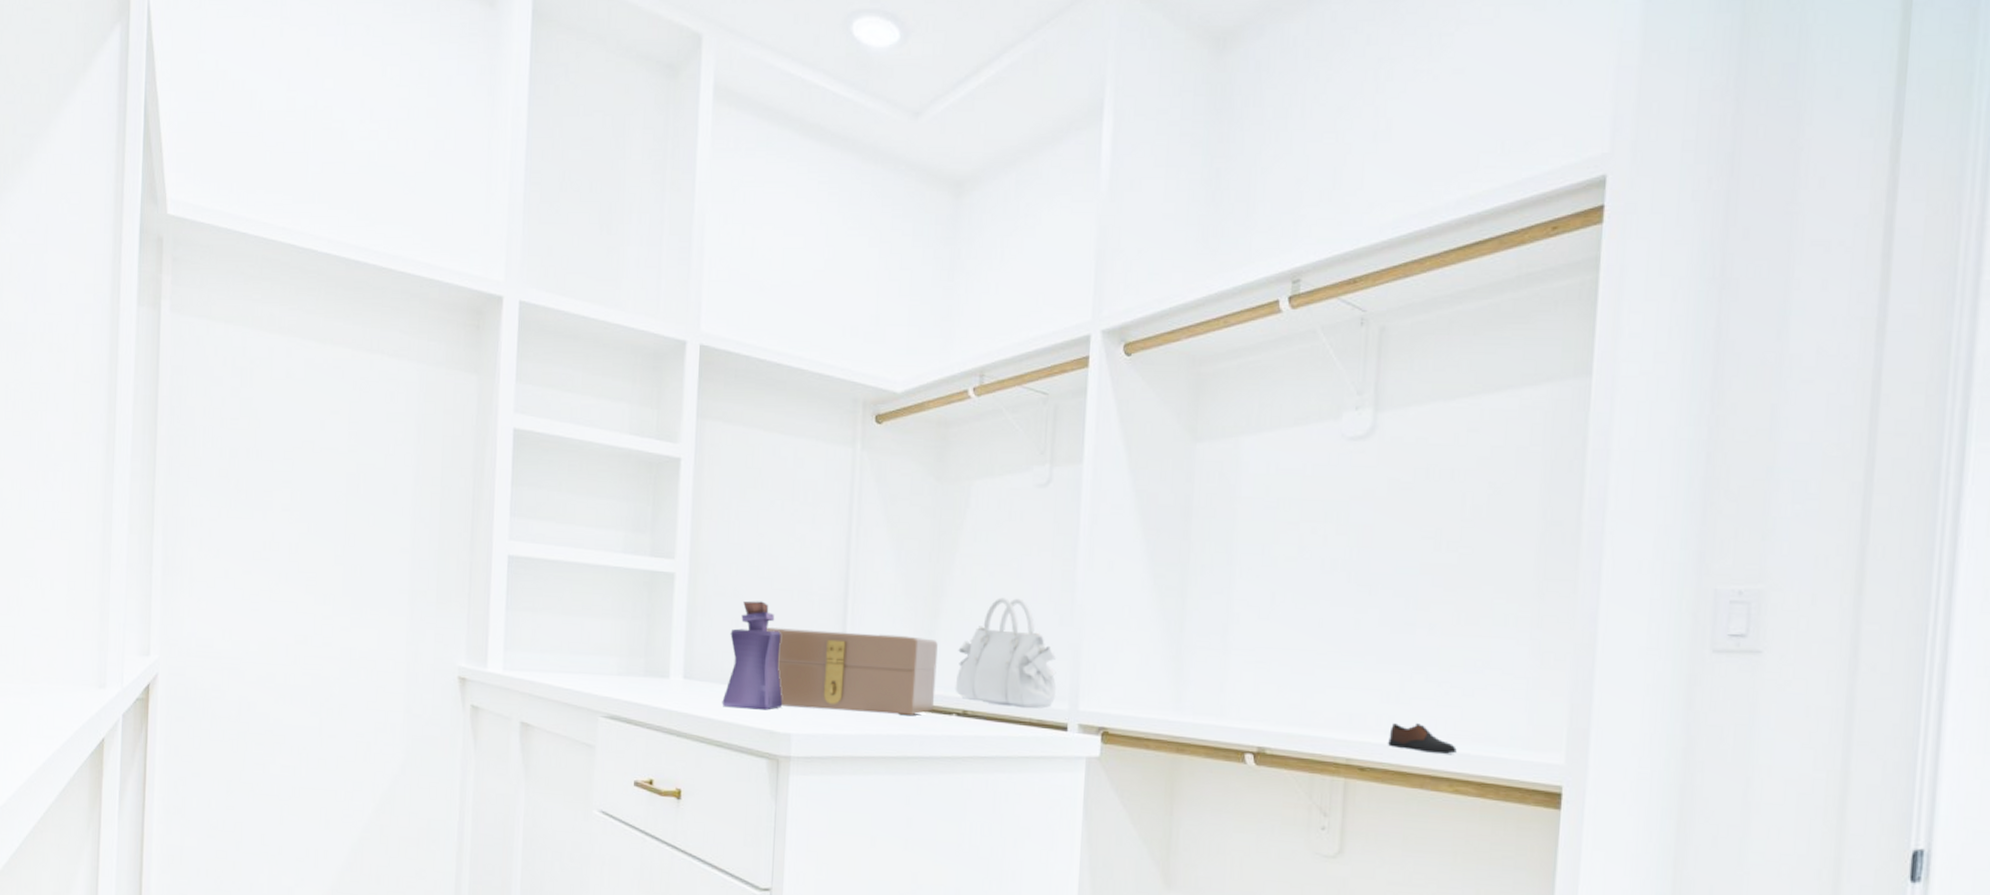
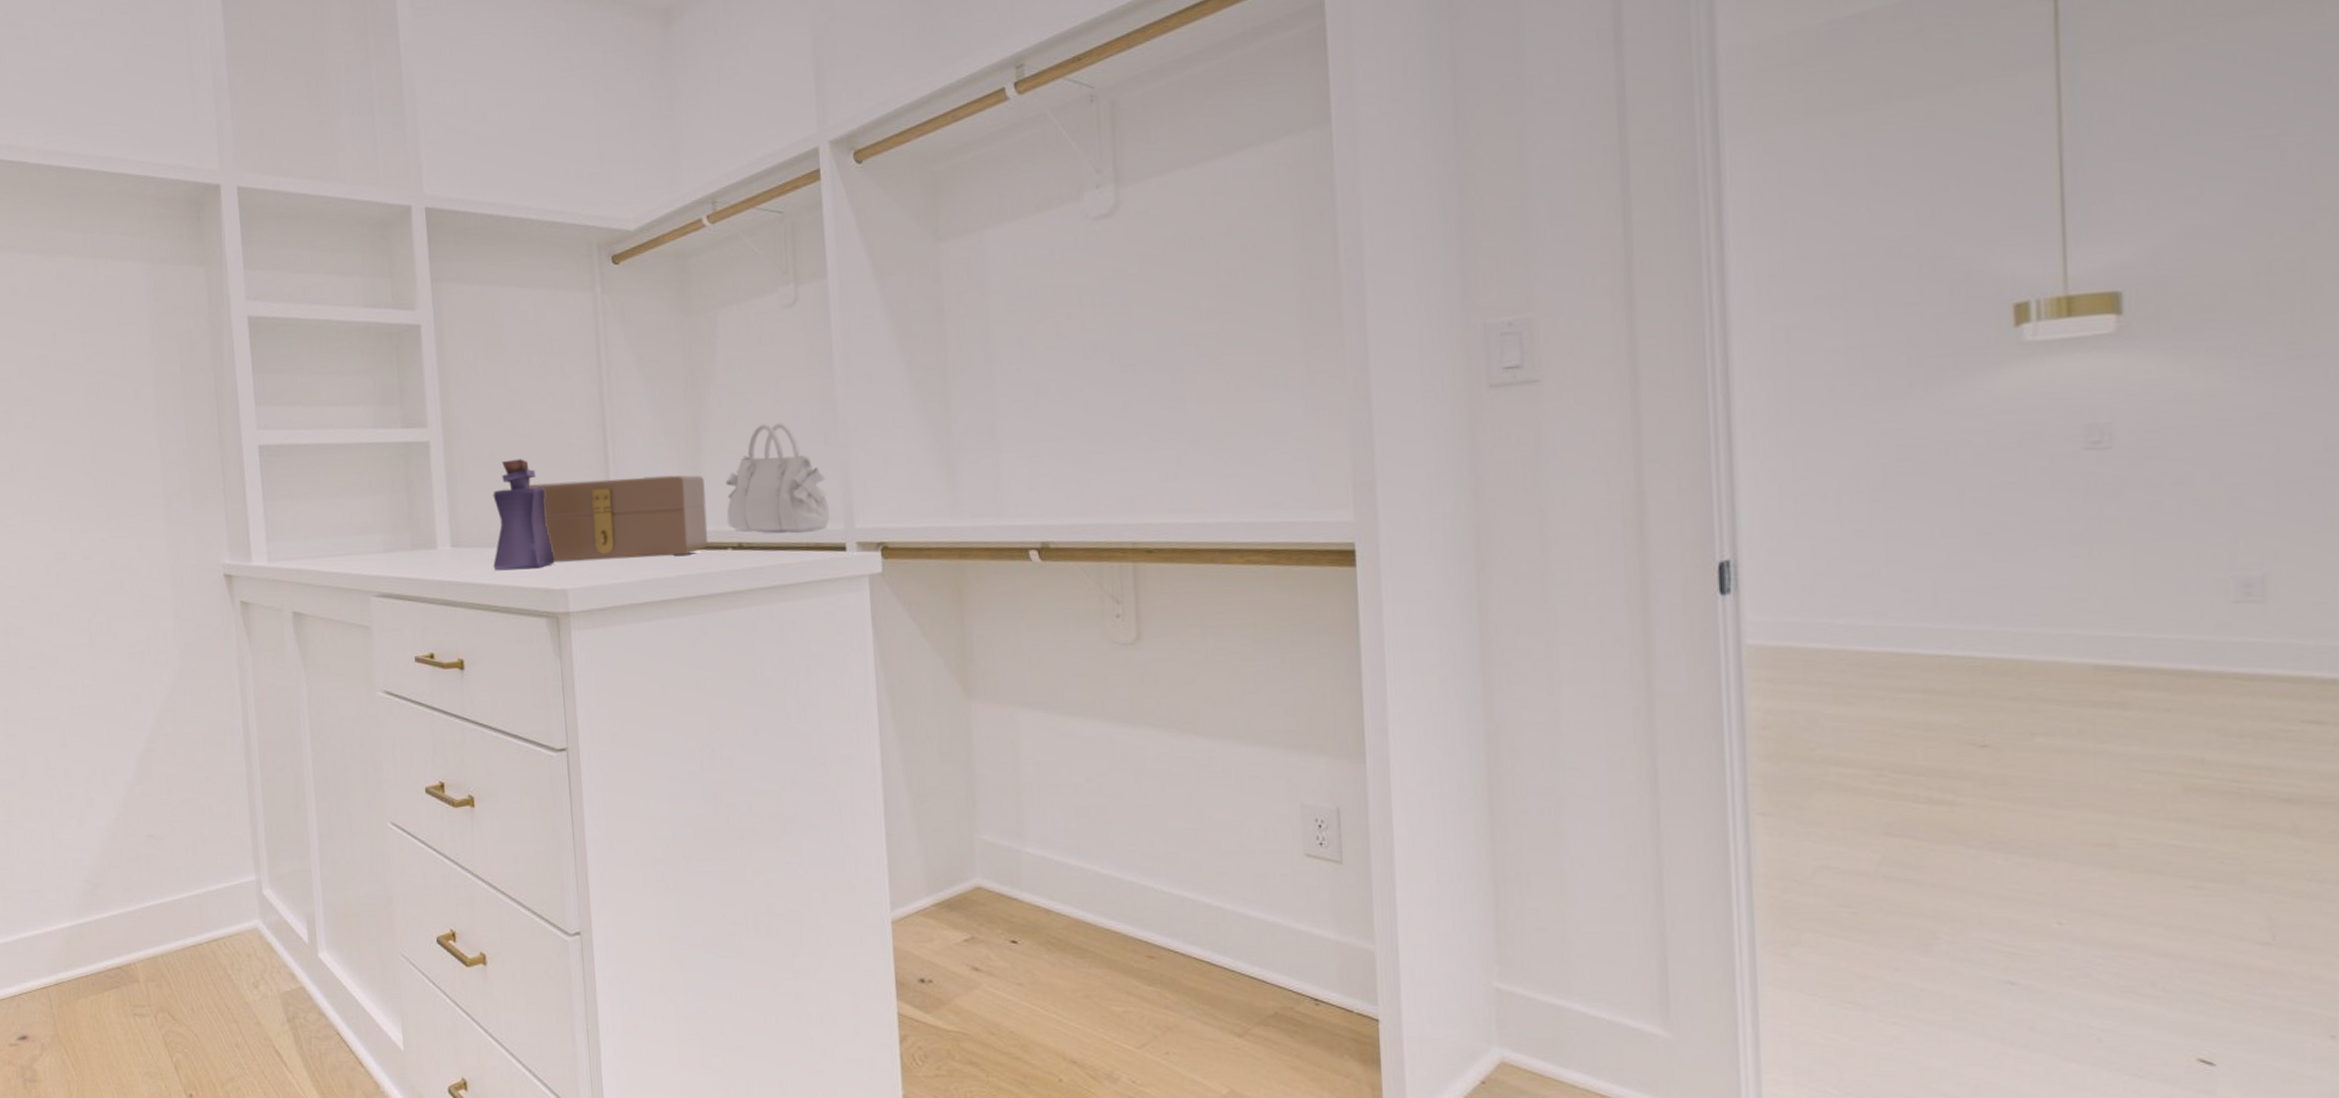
shoe: present [1388,723,1457,756] -> none [1172,498,1243,527]

